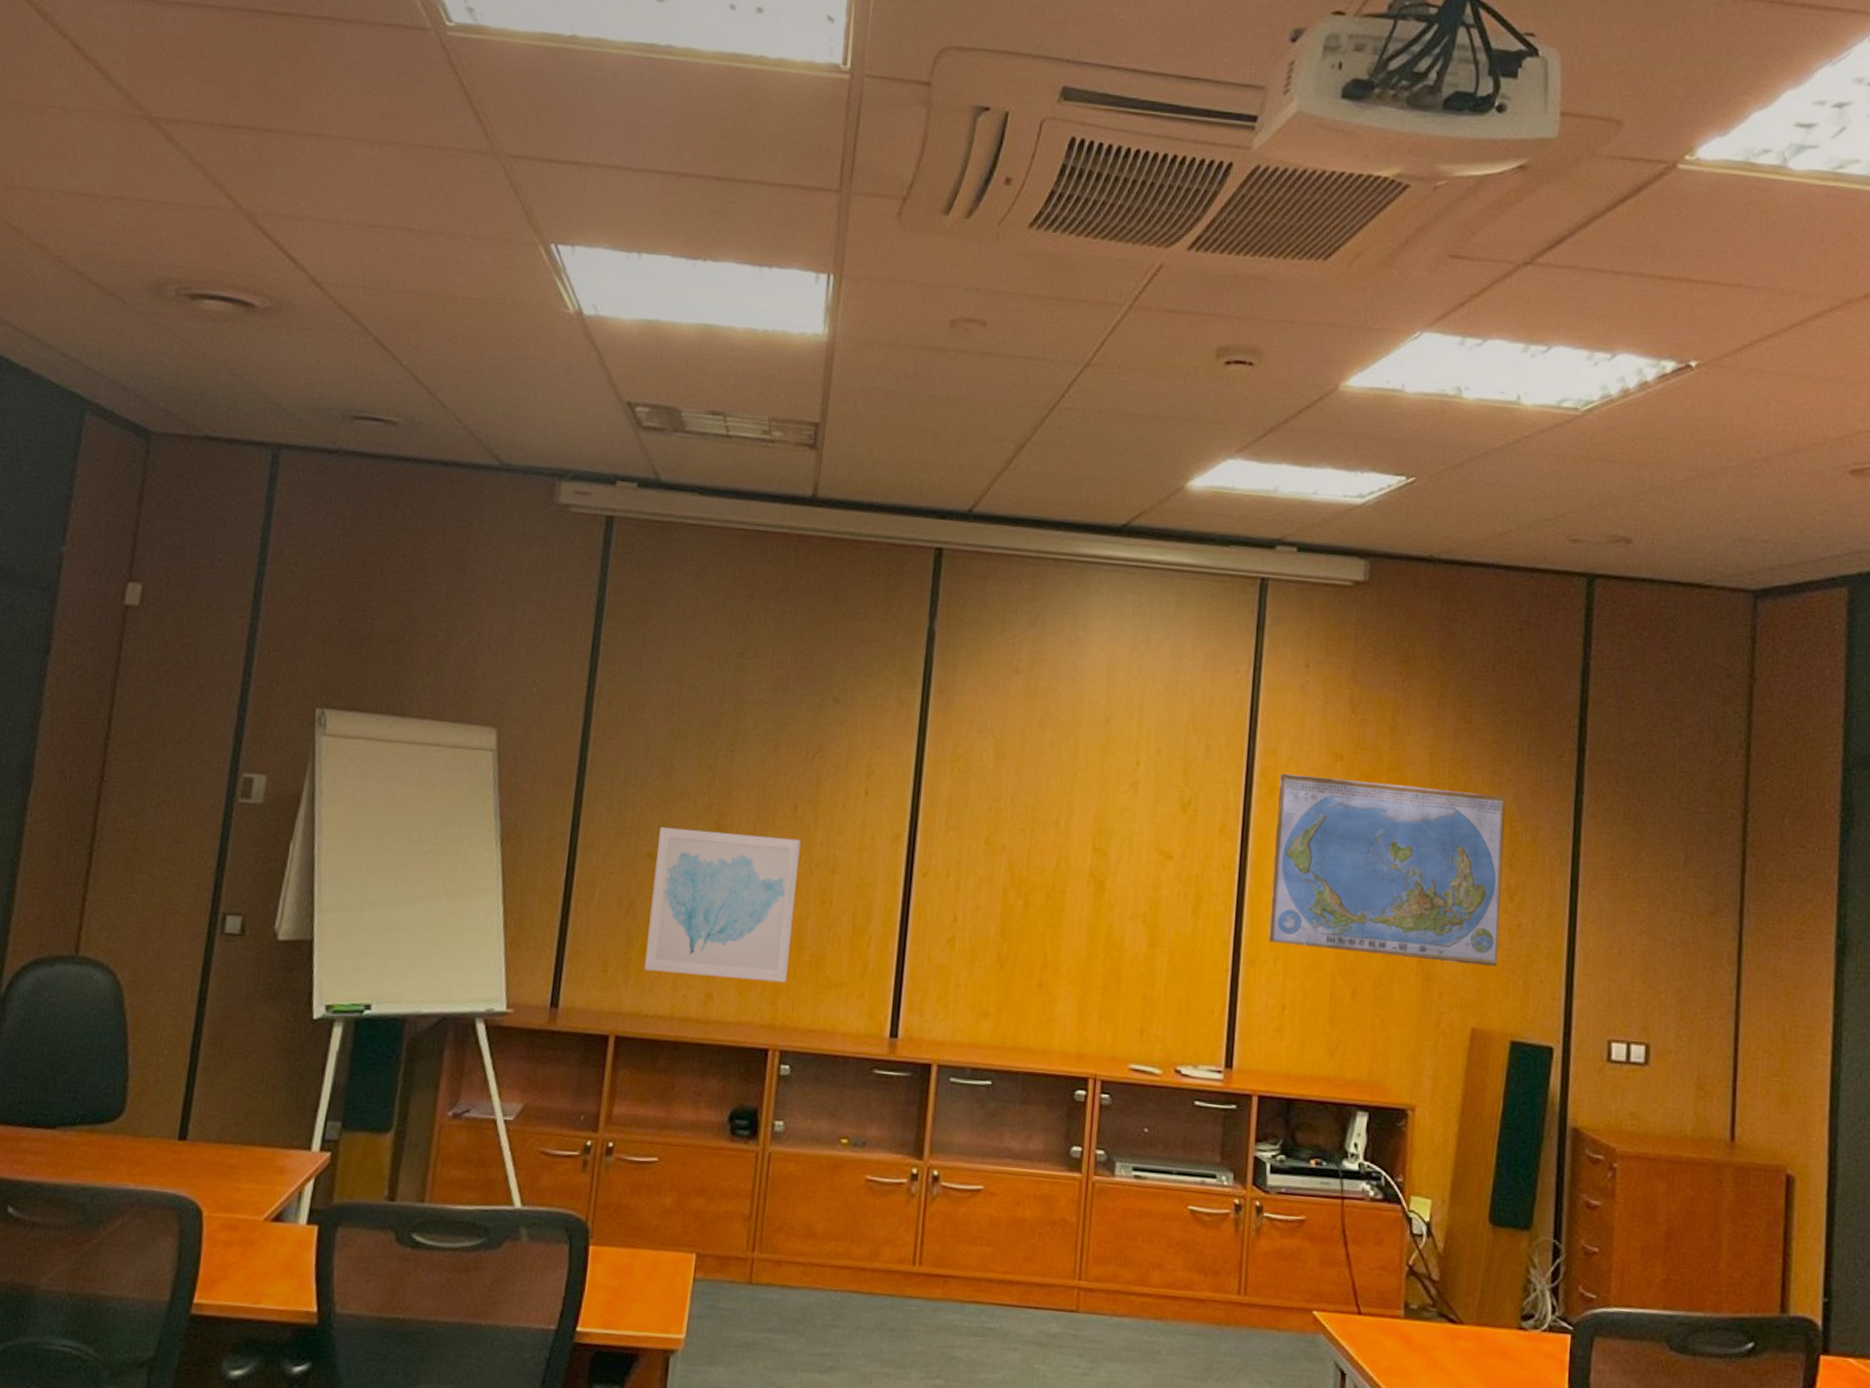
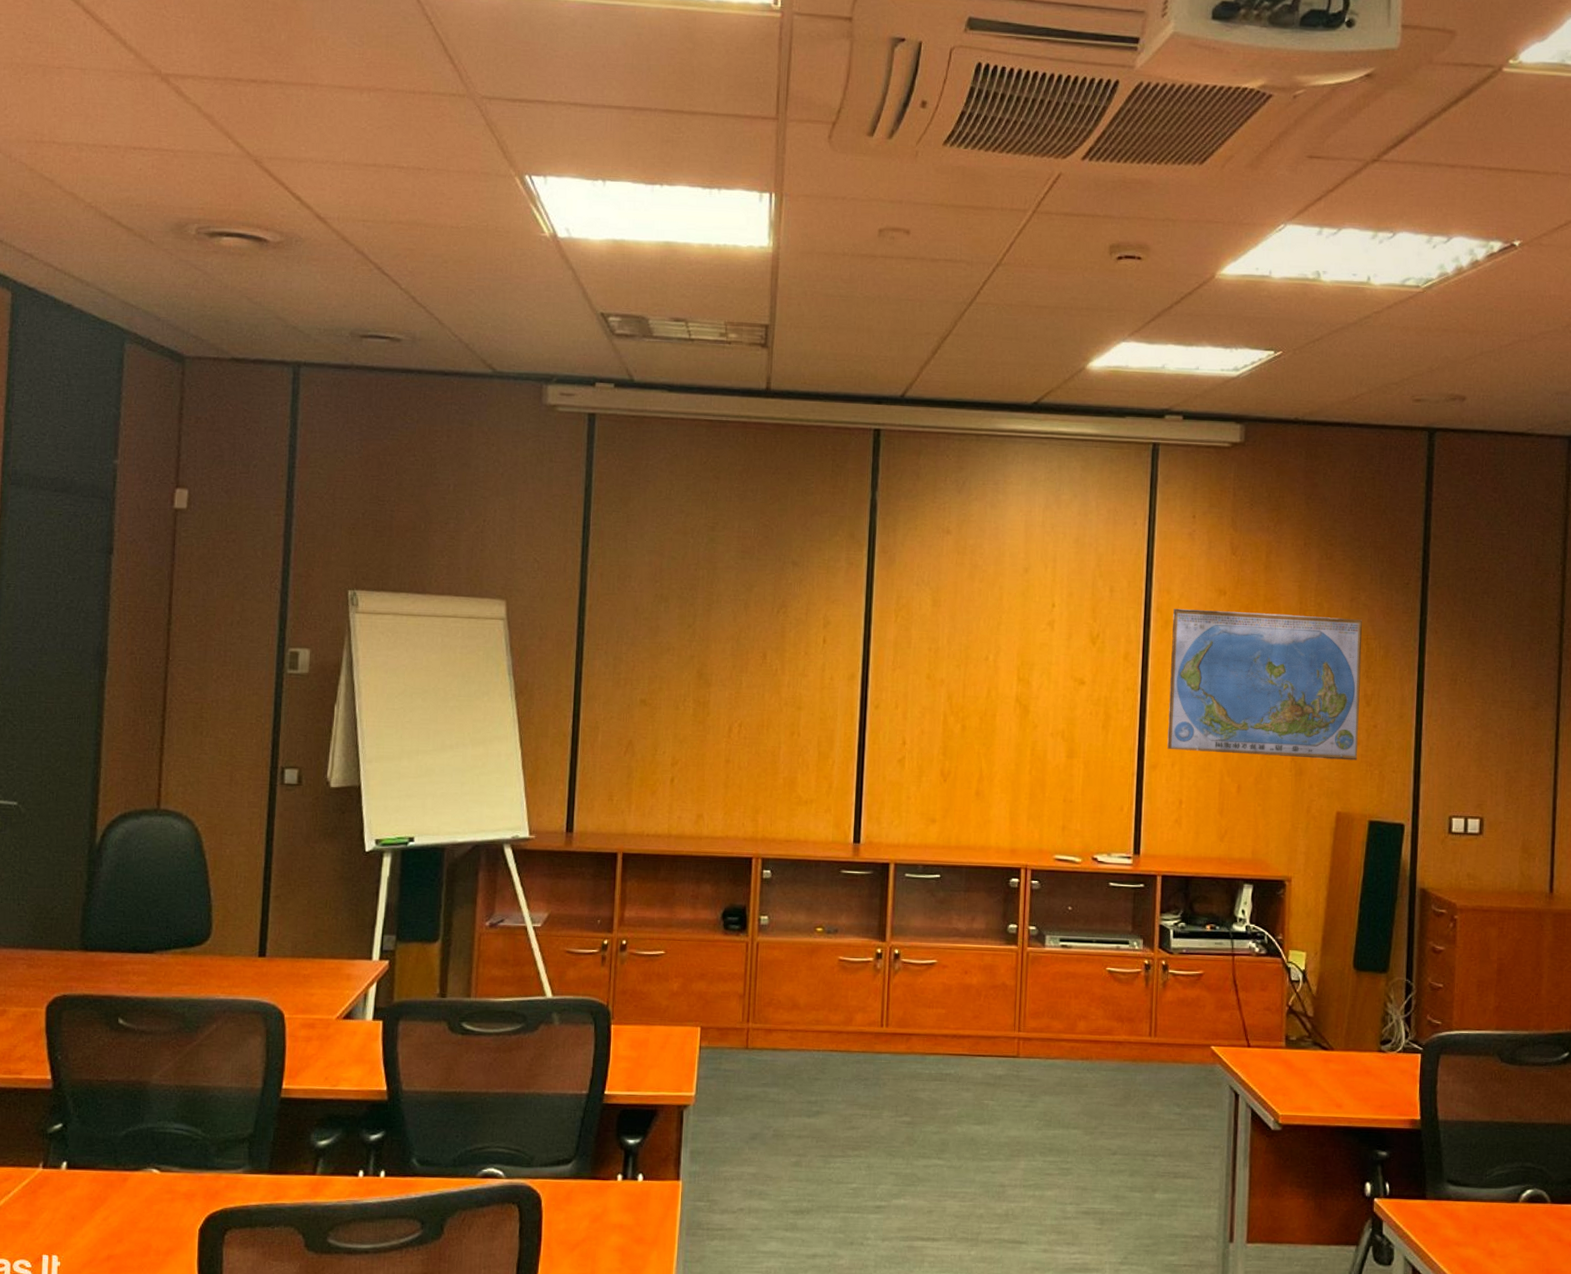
wall art: present [644,826,801,982] -> none [644,677,771,802]

